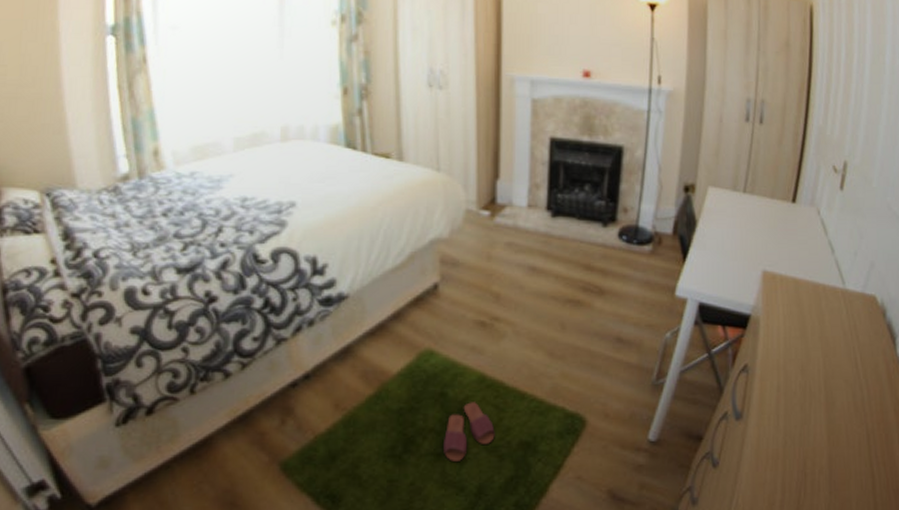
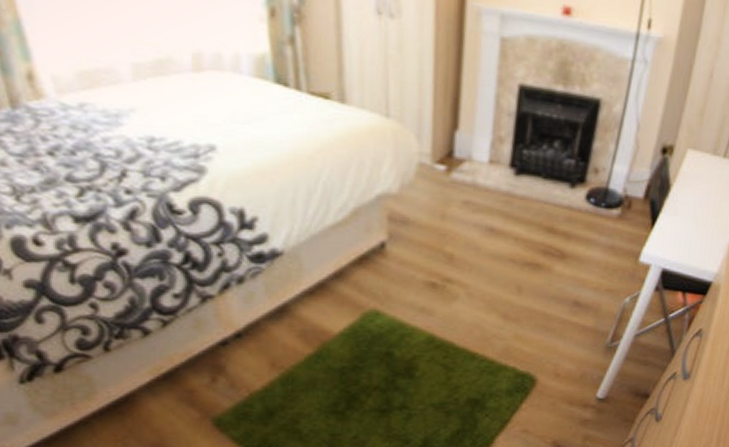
slippers: present [442,402,495,463] -> none [387,362,443,418]

